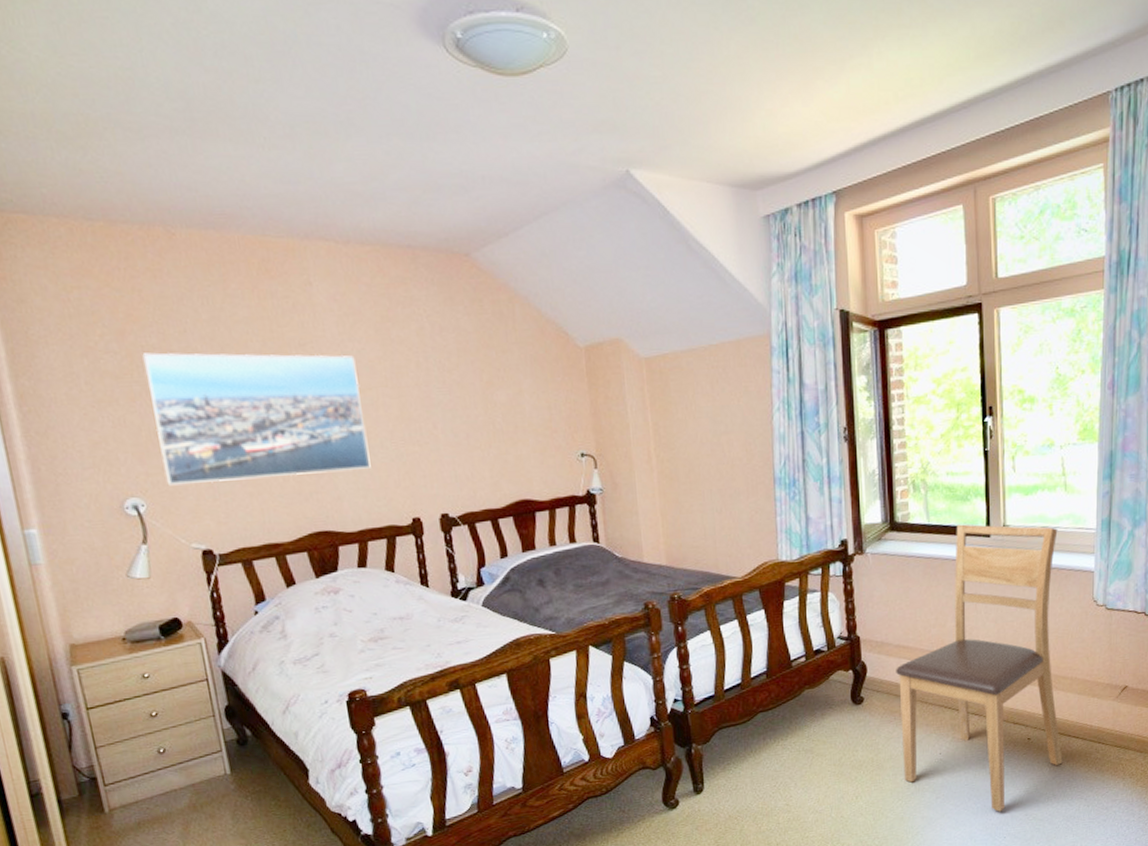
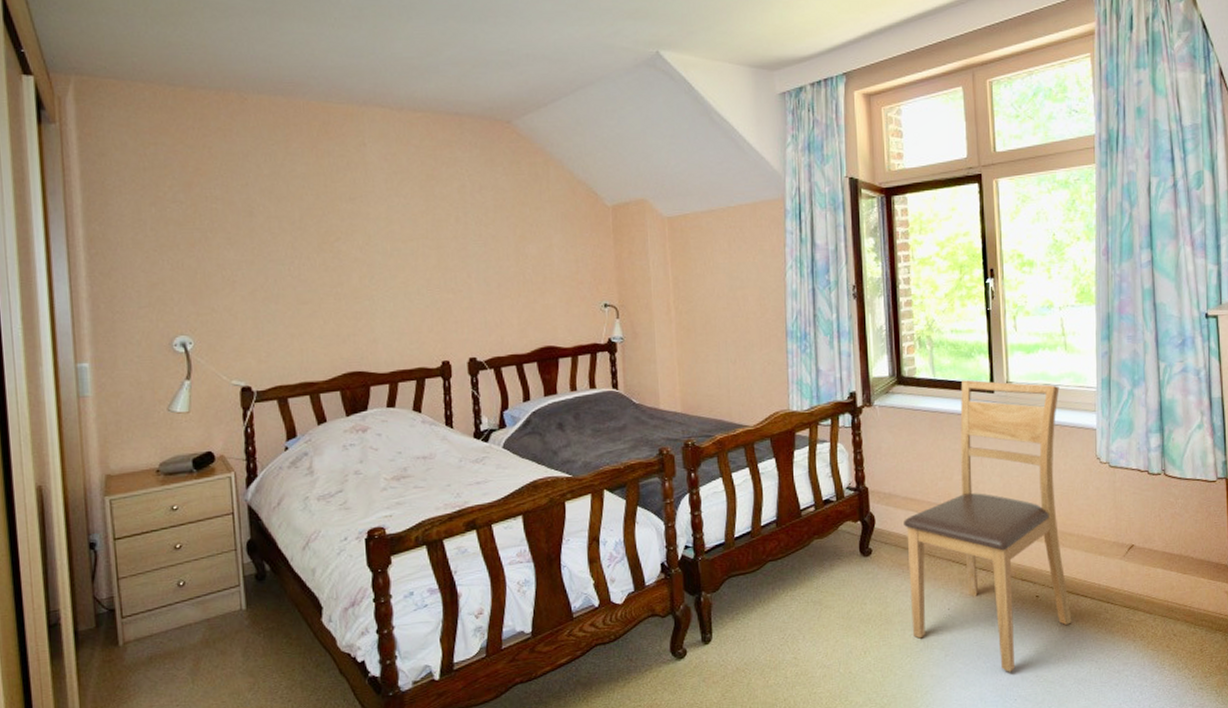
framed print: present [142,352,371,486] -> none [206,203,407,325]

